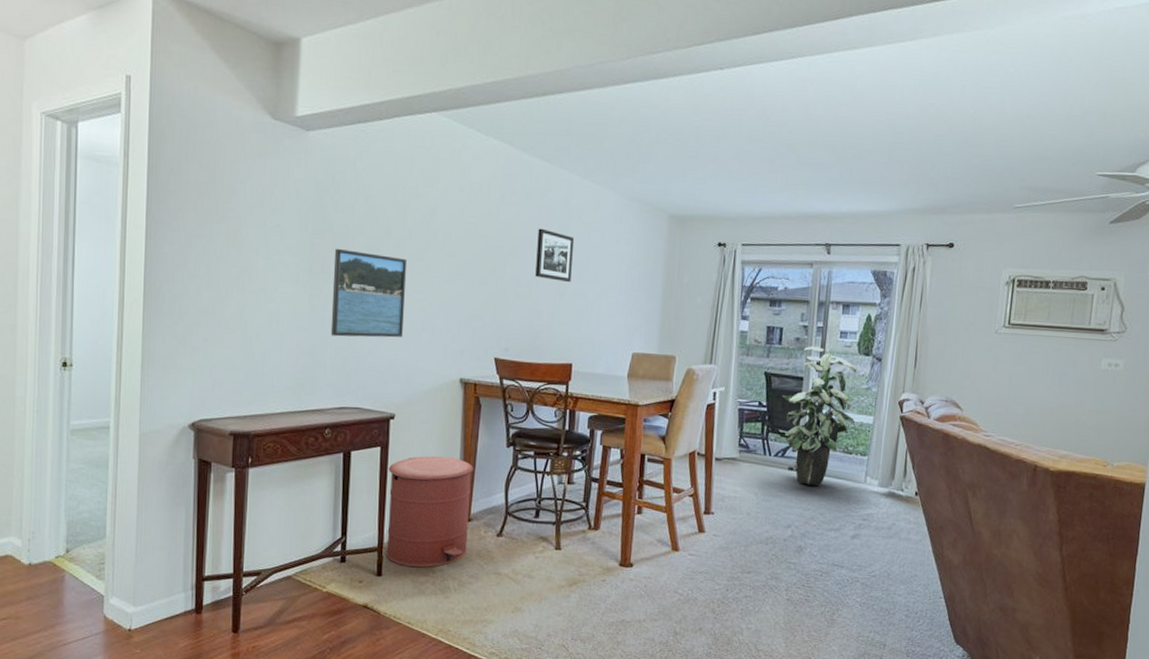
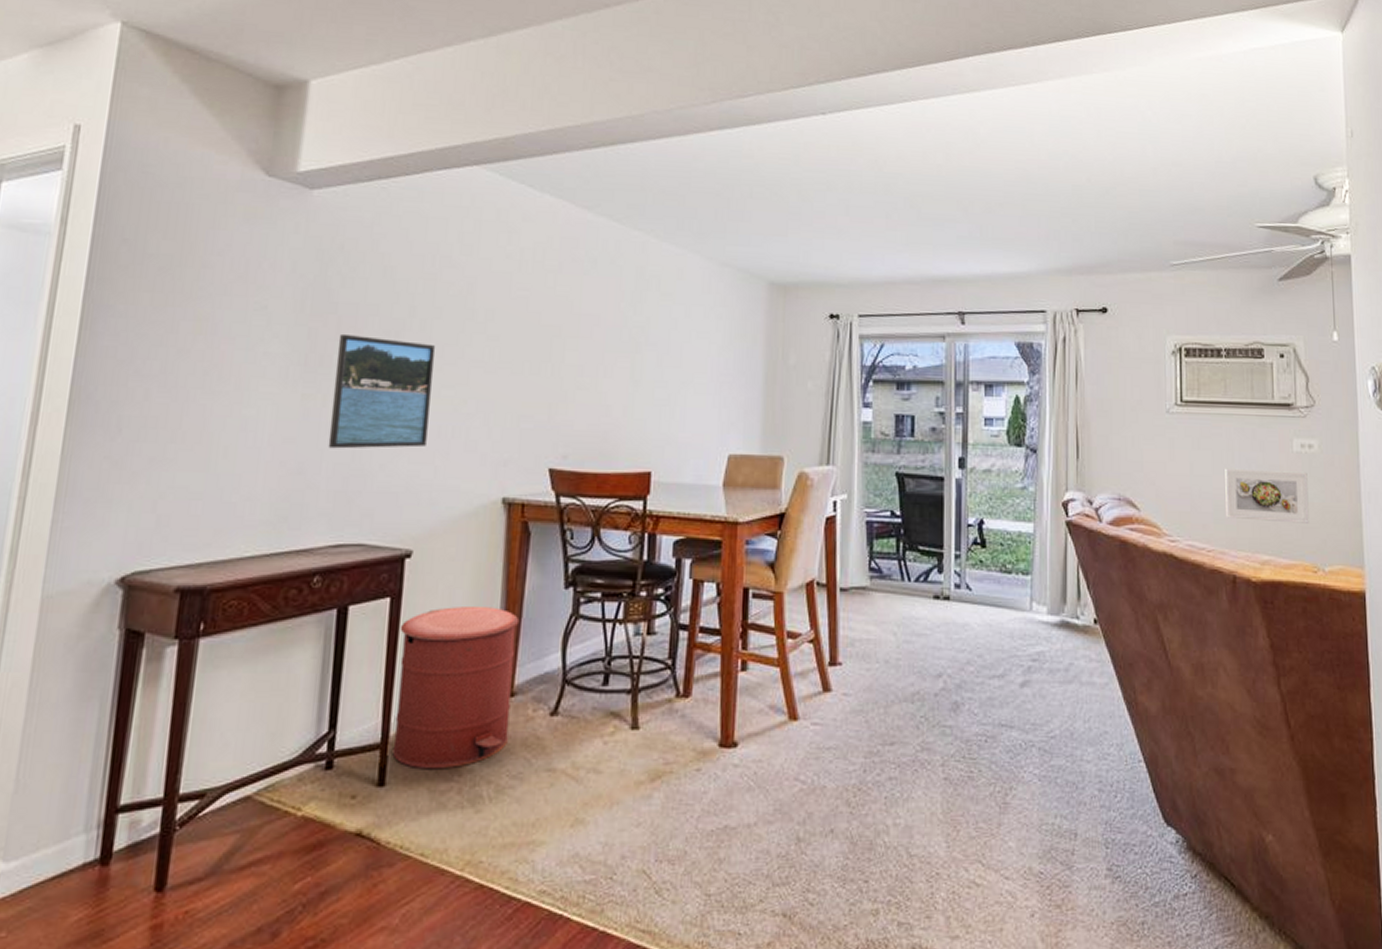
picture frame: present [535,228,574,283] -> none [603,302,651,369]
indoor plant: present [782,346,857,486] -> none [920,437,1011,618]
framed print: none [1035,380,1111,428] -> present [1225,468,1309,523]

